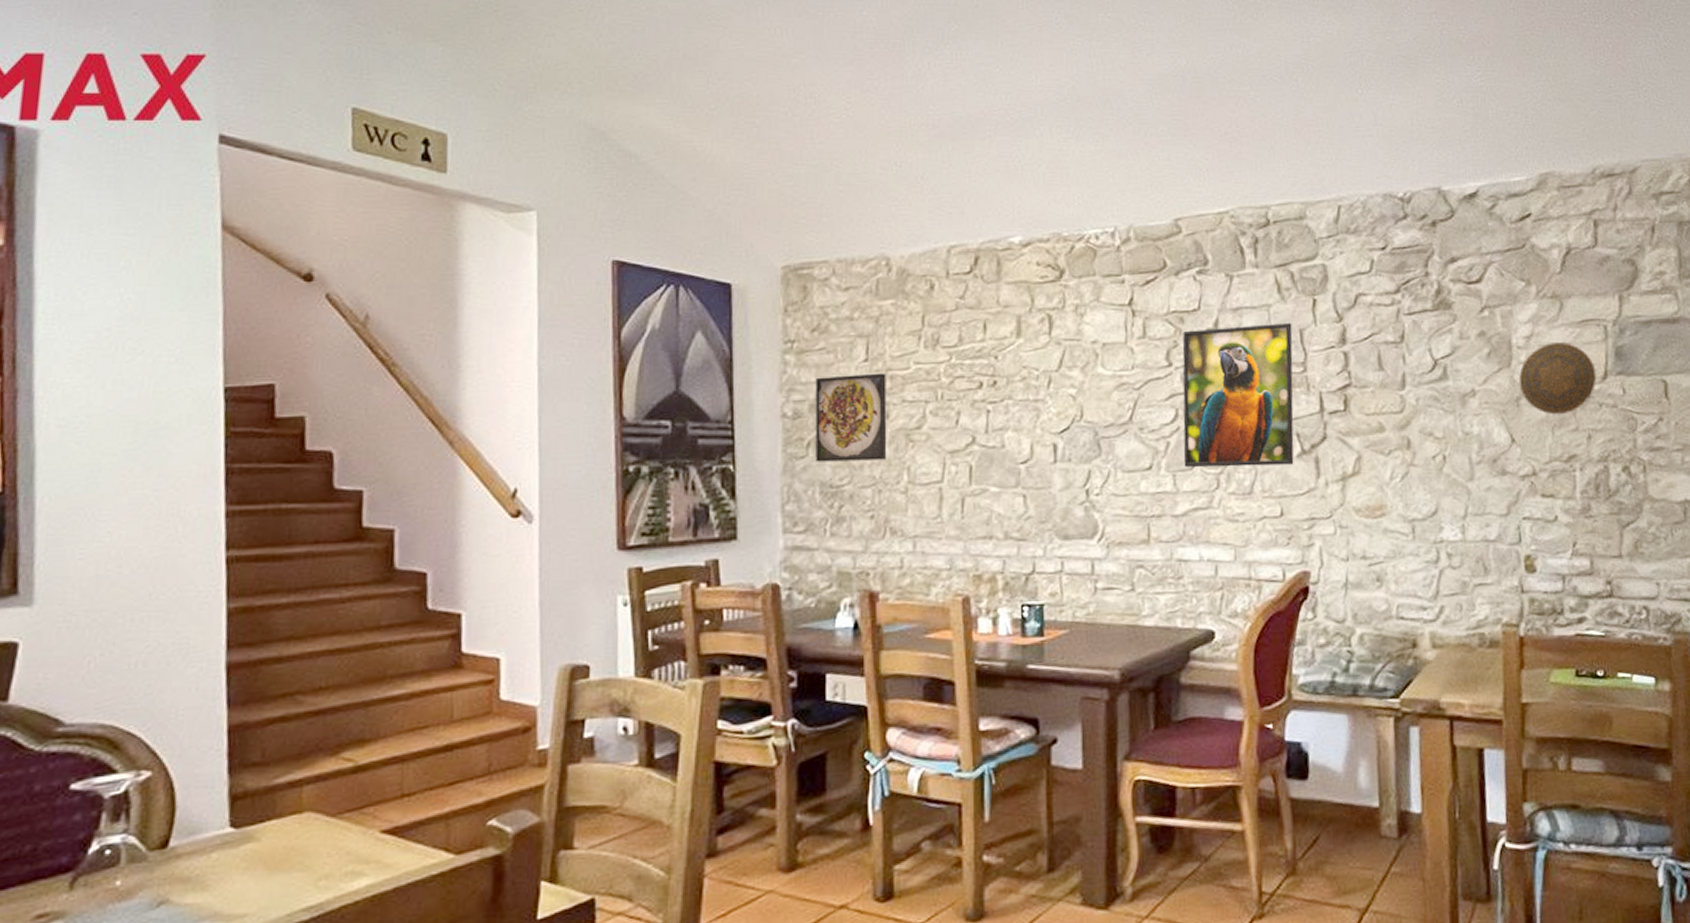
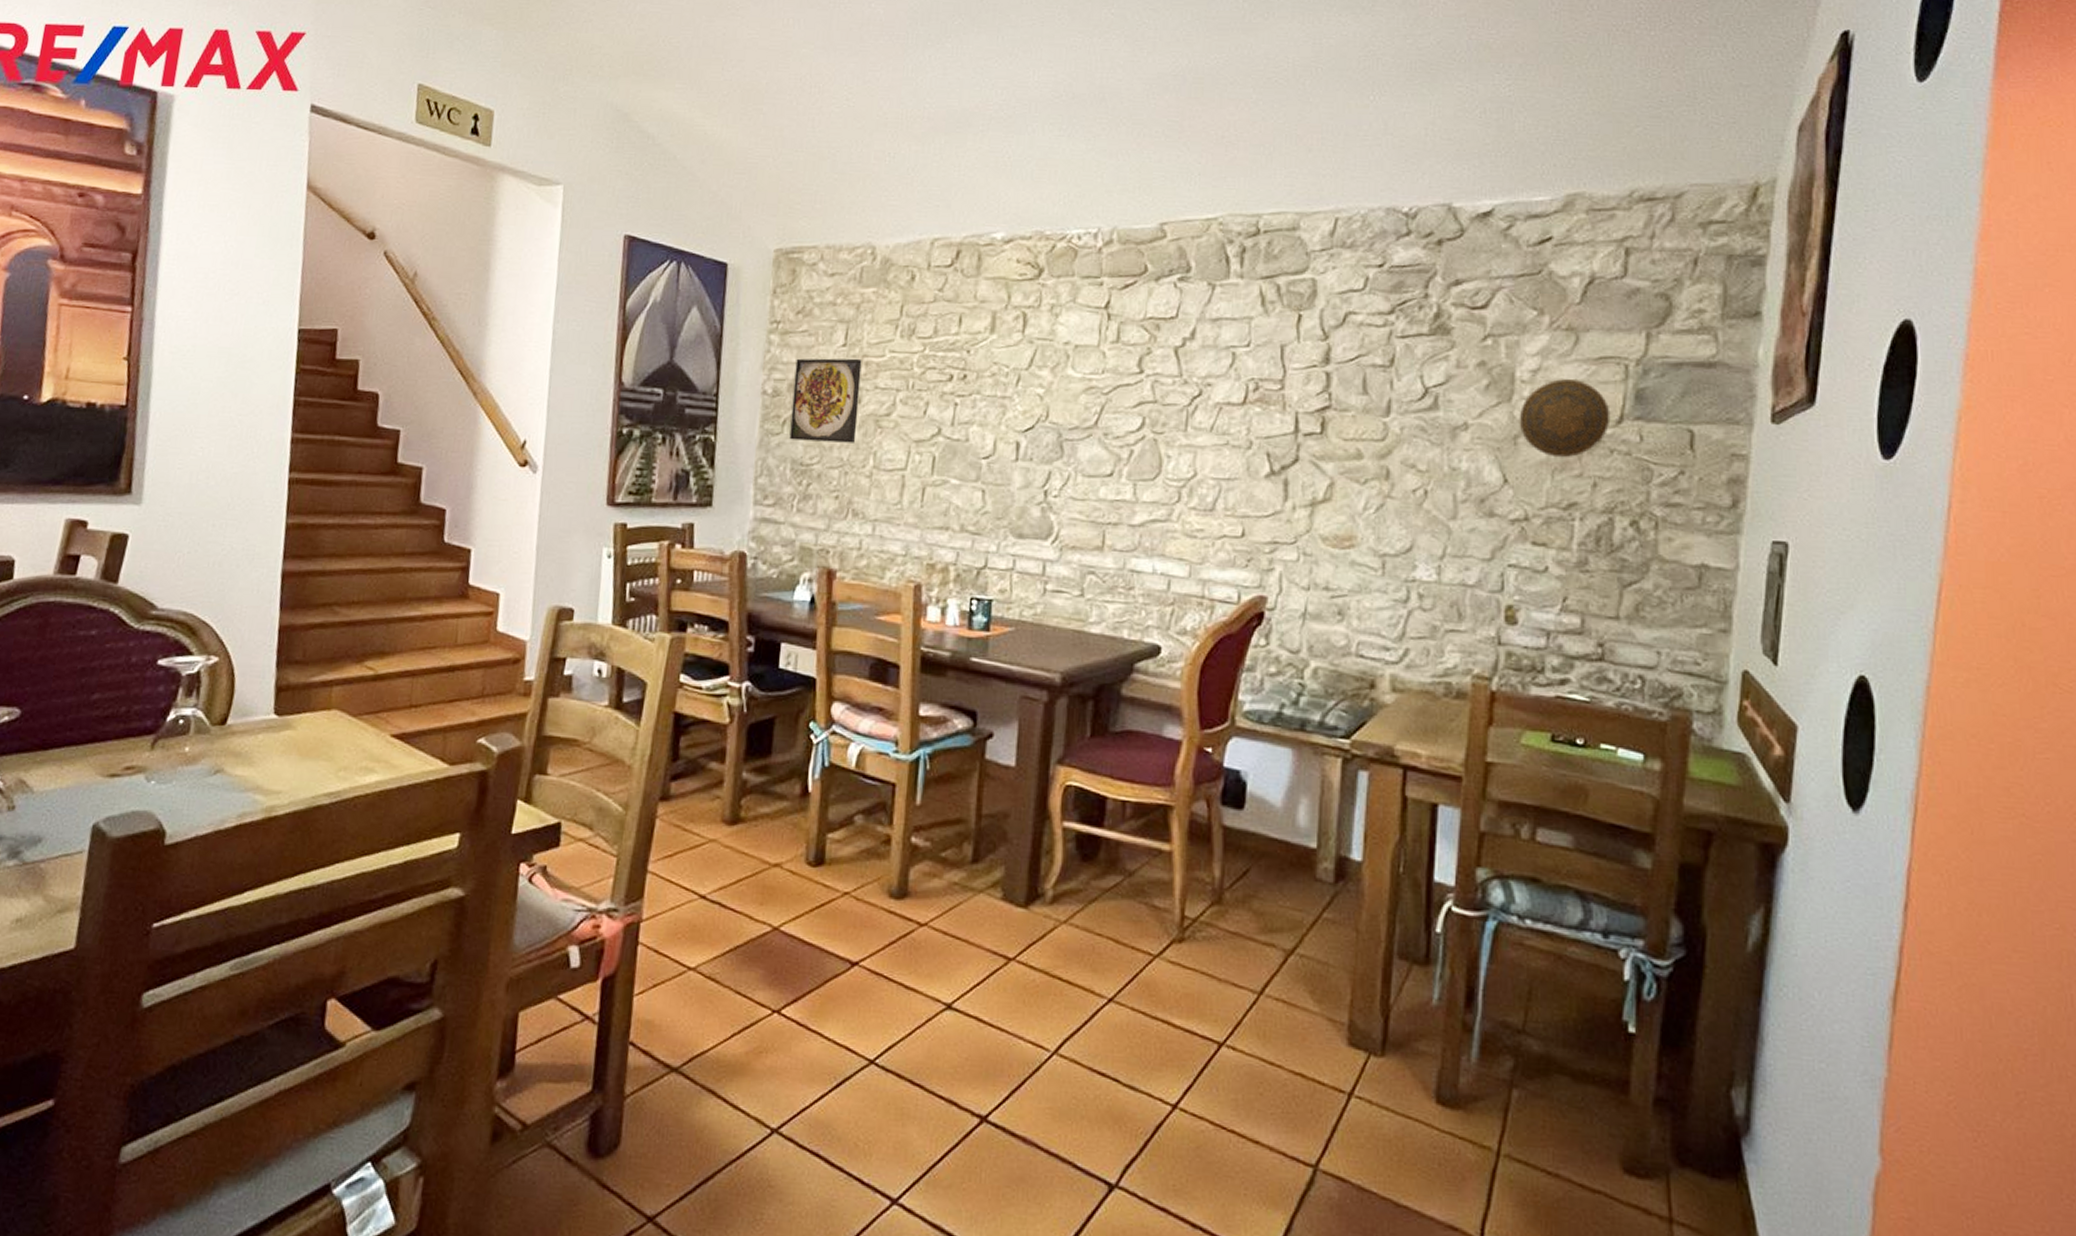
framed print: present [1182,322,1294,468] -> none [1146,337,1273,485]

